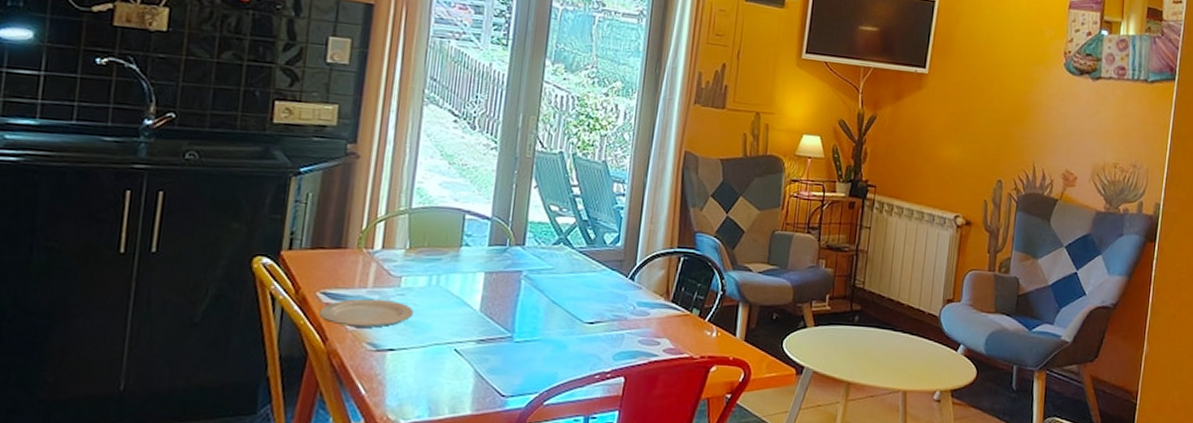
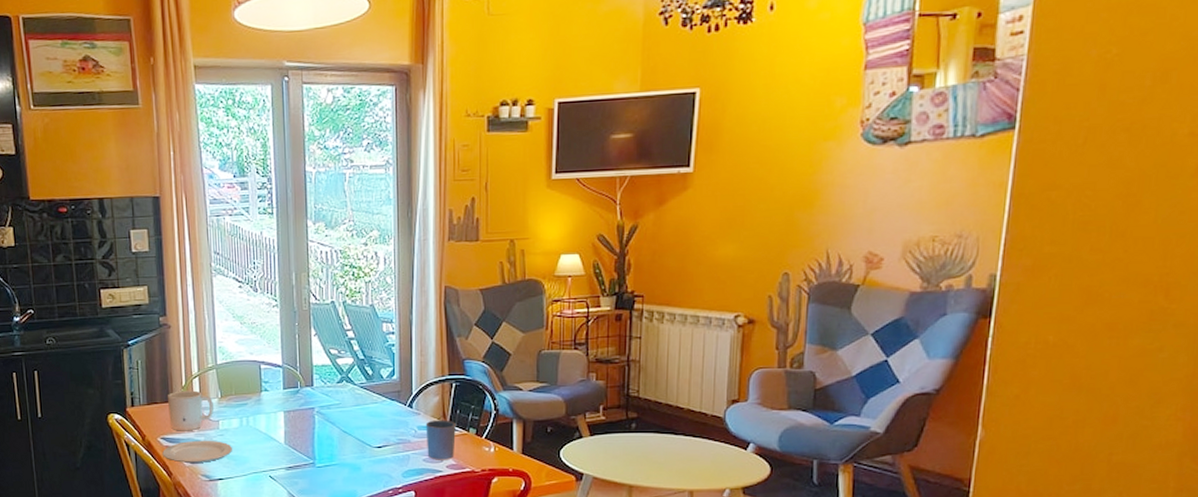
mug: none [336,235,398,287] -> present [167,390,214,431]
mug: none [644,296,679,344] -> present [425,420,456,462]

